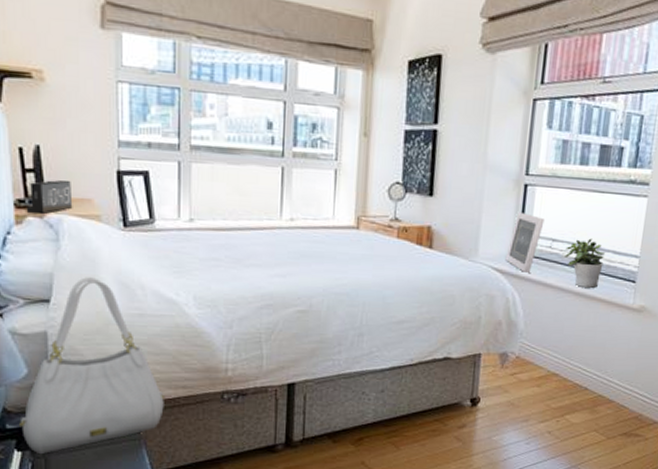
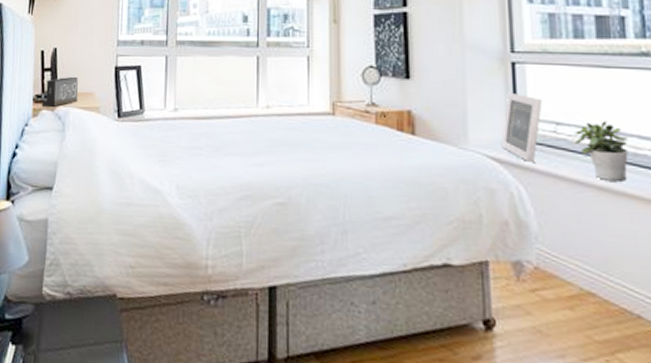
handbag: present [18,277,166,455] -> none [15,165,148,351]

